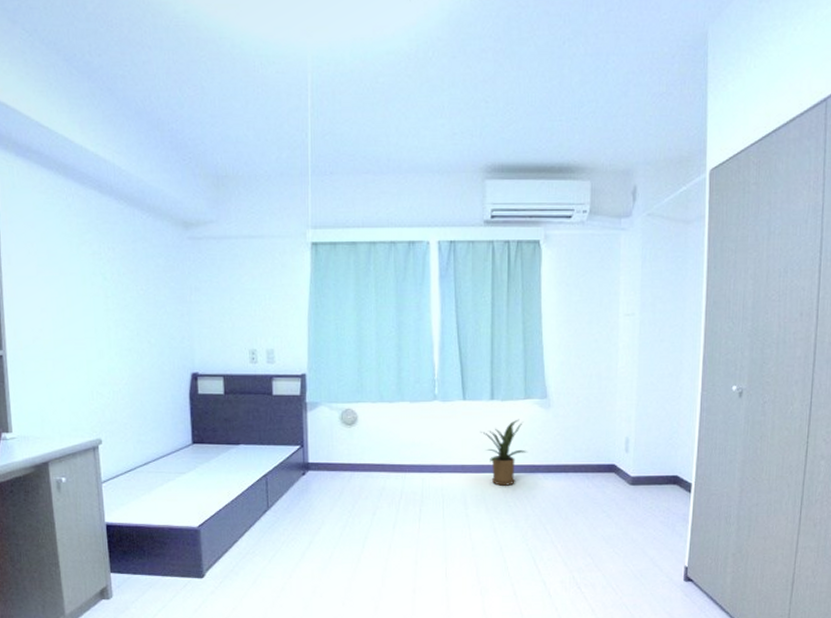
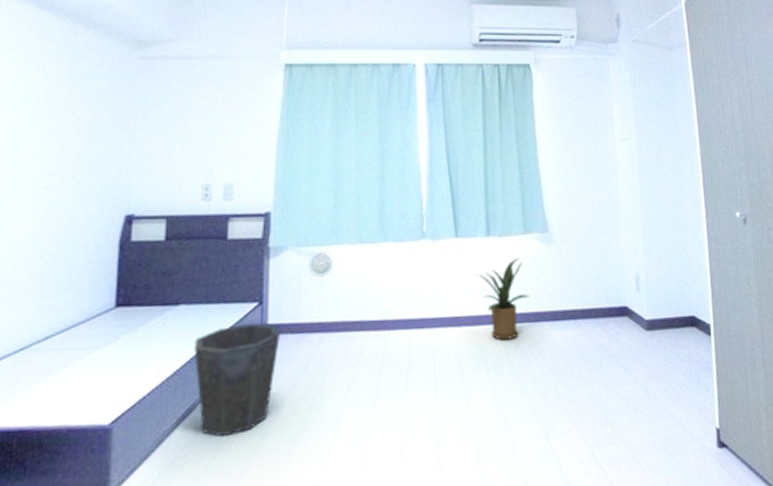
waste bin: none [253,461,319,542] -> present [194,323,280,438]

